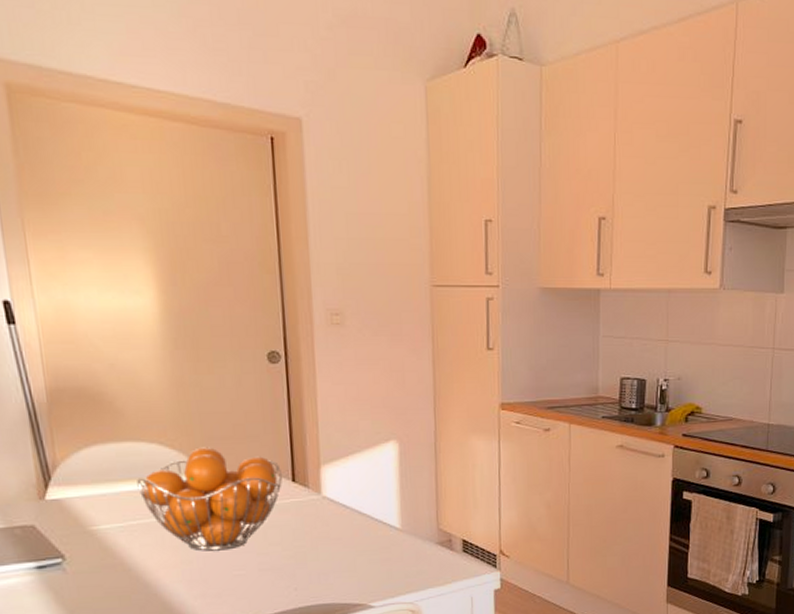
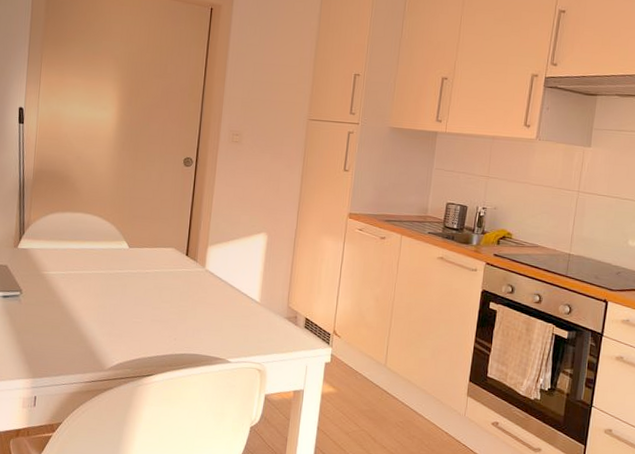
fruit basket: present [137,447,283,551] -> none [79,222,180,302]

